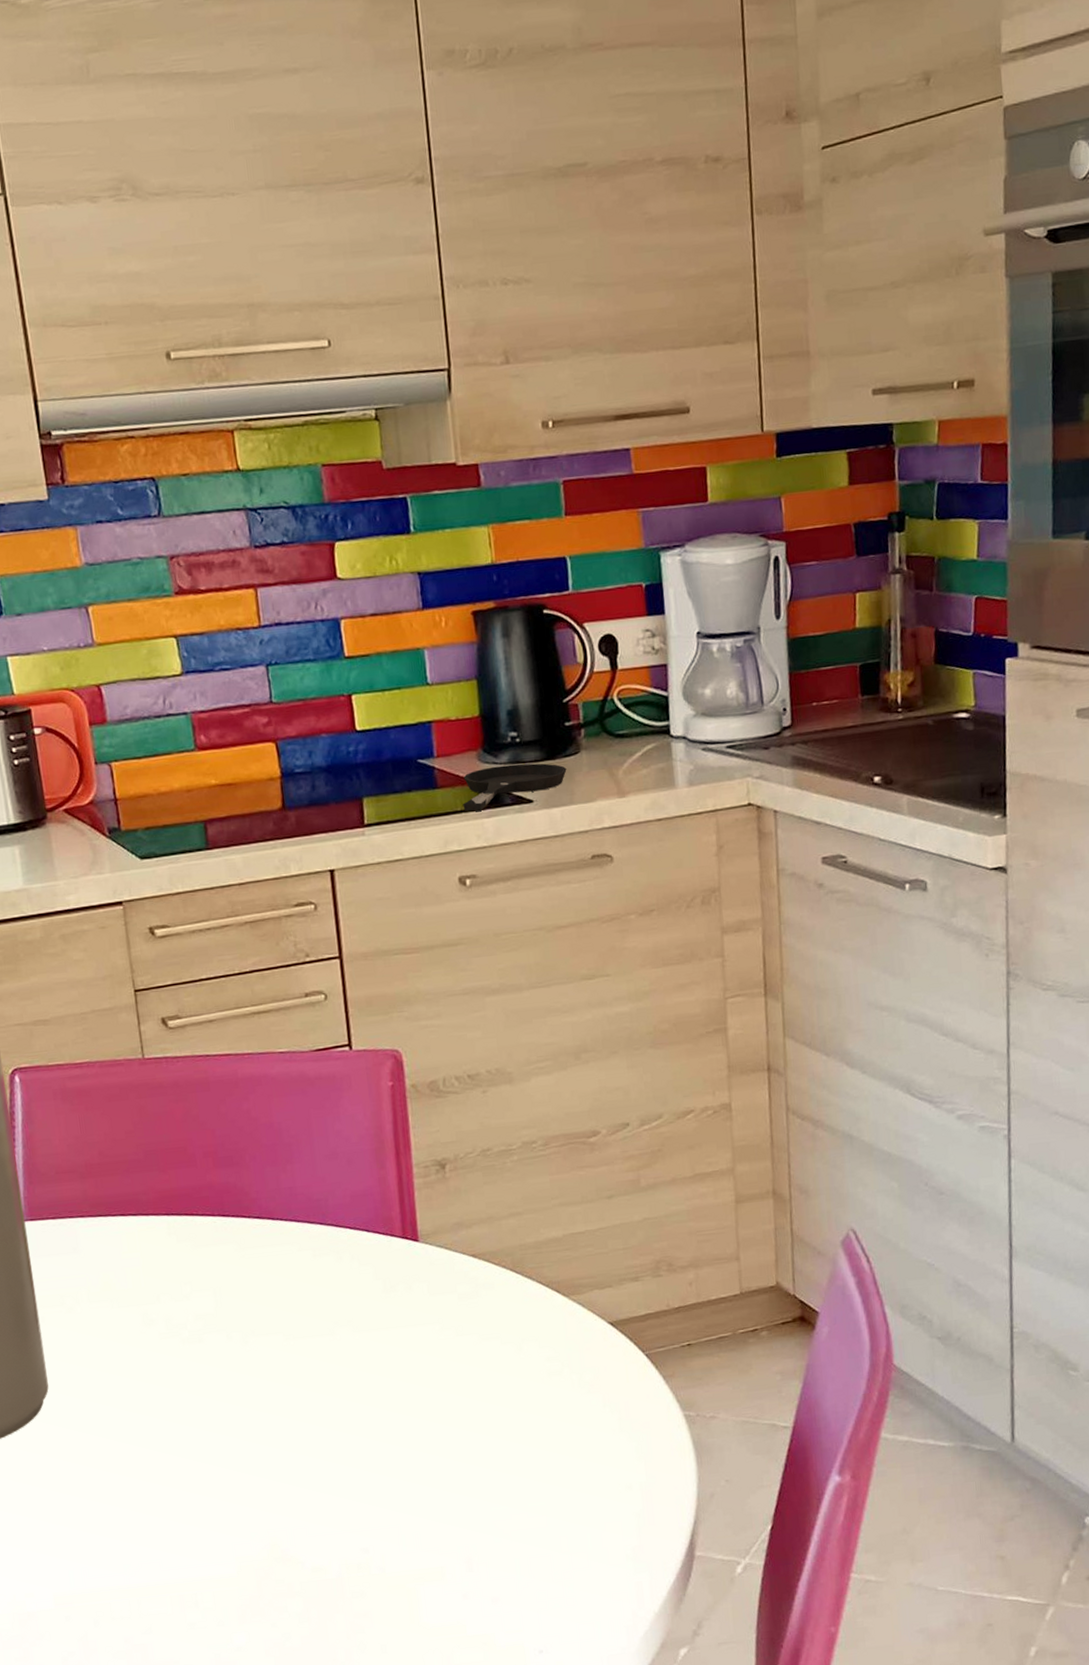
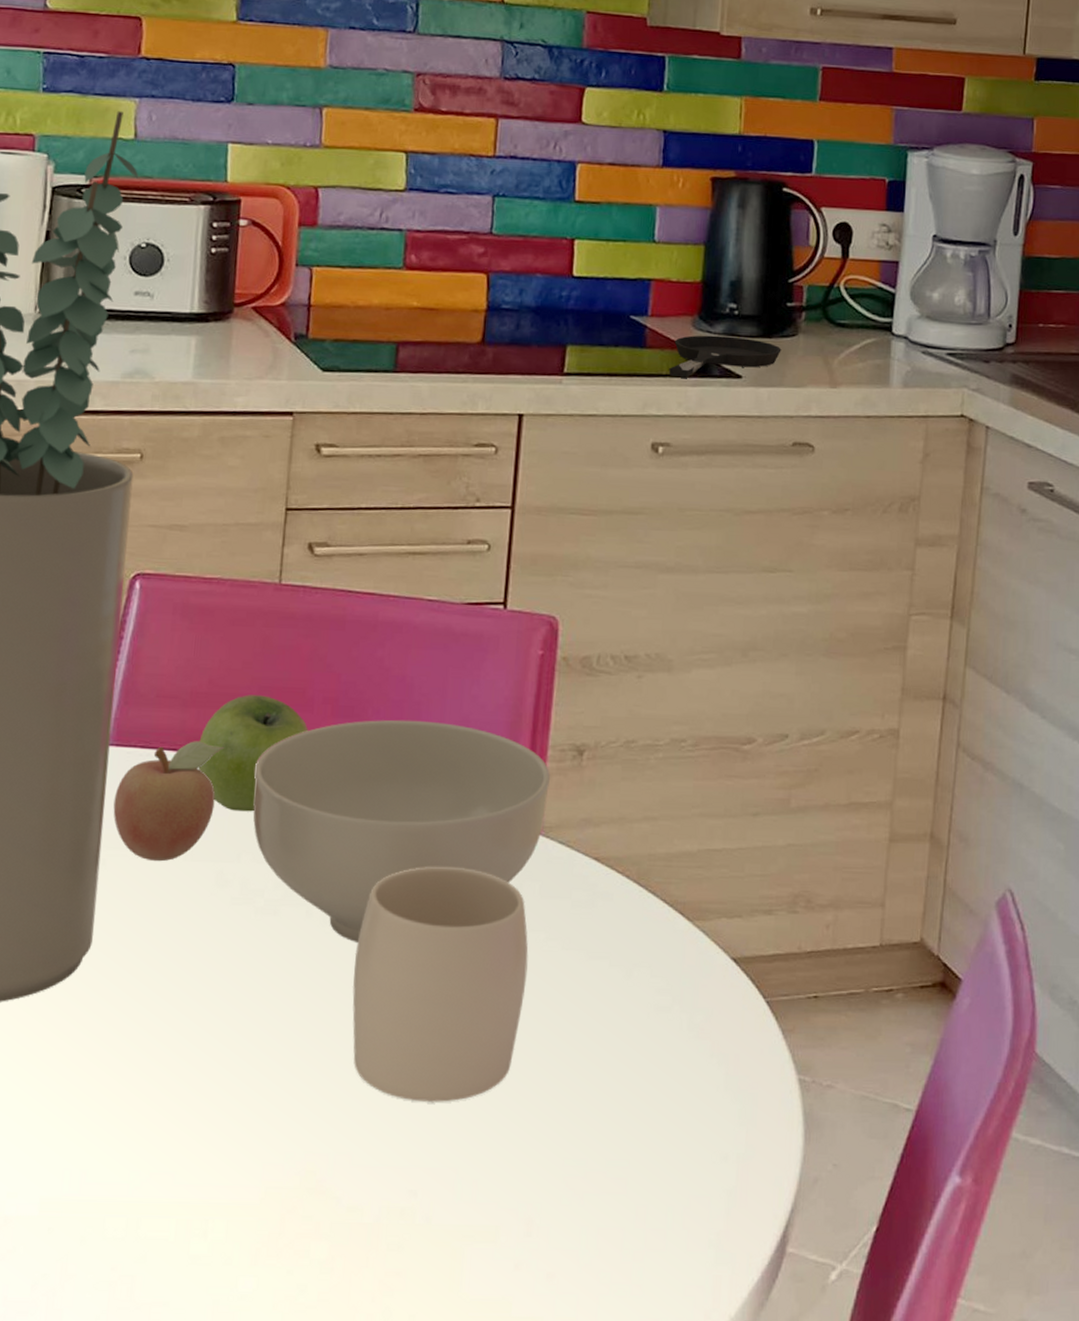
fruit: none [39,1206,128,1313] -> present [113,741,225,862]
fruit: none [102,1158,197,1261] -> present [198,695,309,812]
bowl: none [155,1158,421,1355] -> present [253,719,551,942]
mug: none [276,1280,431,1478] -> present [352,866,529,1103]

